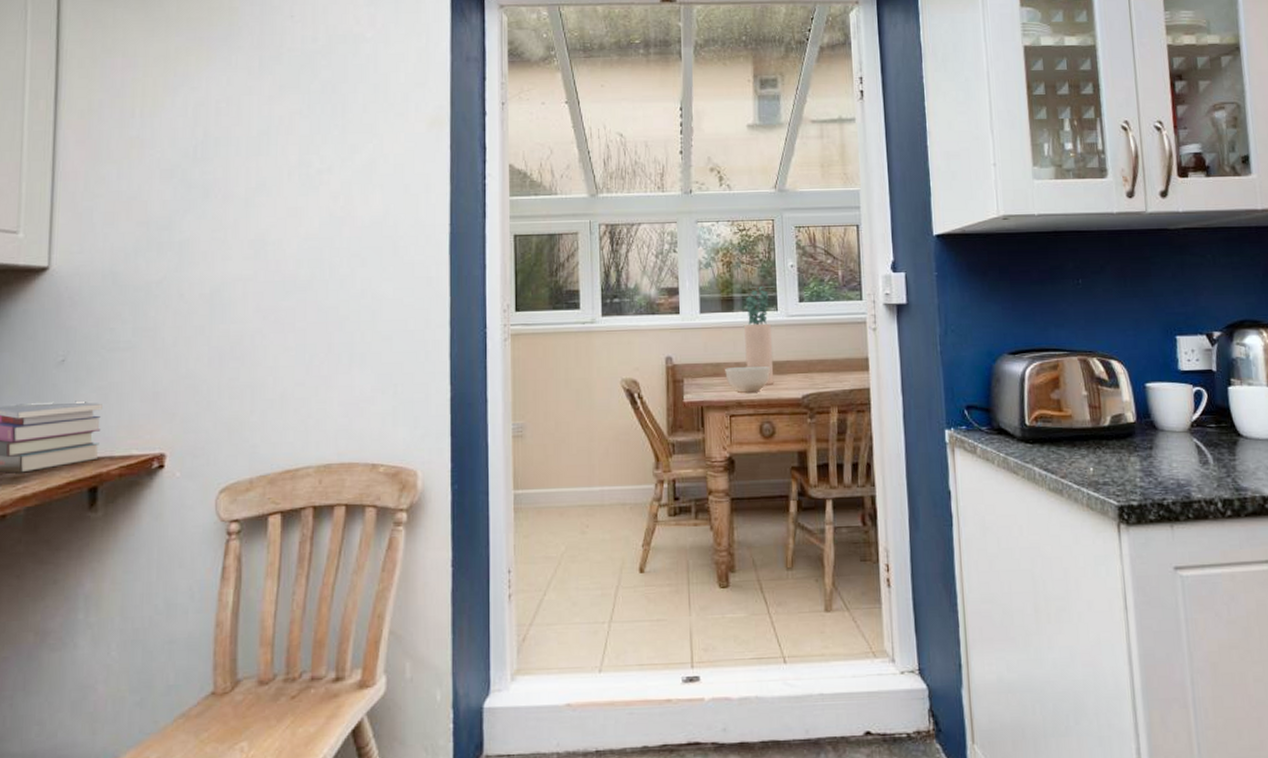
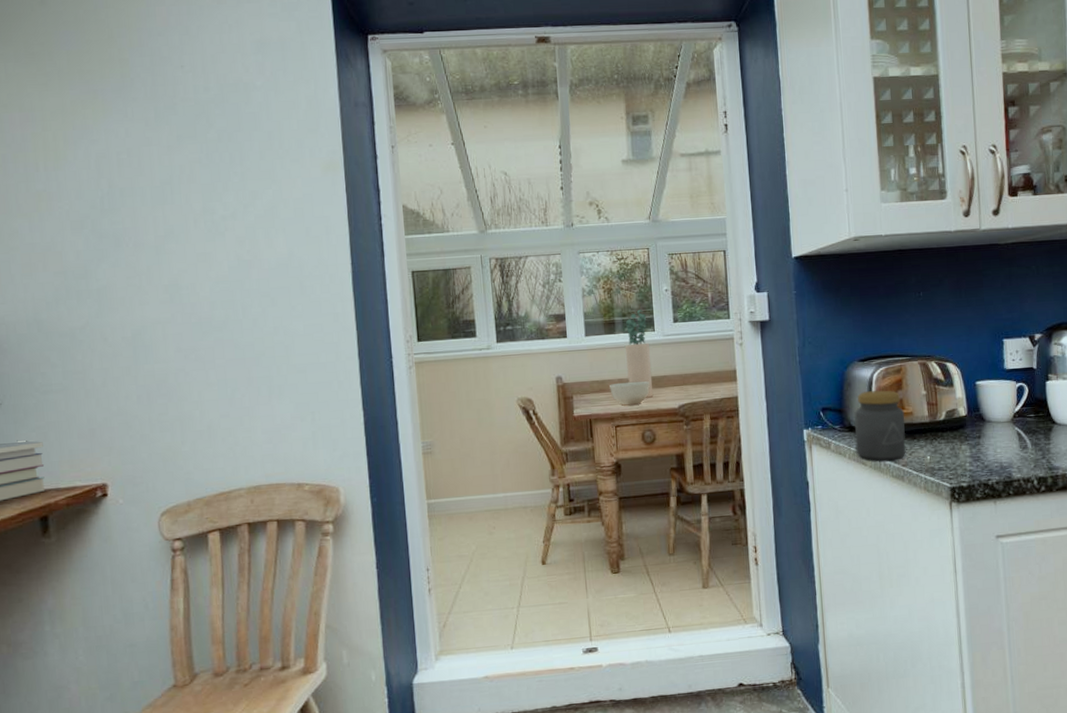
jar: none [1003,387,1065,471] -> present [854,389,906,461]

